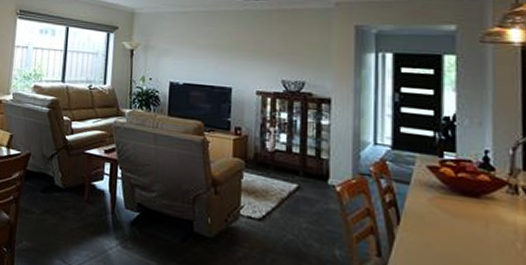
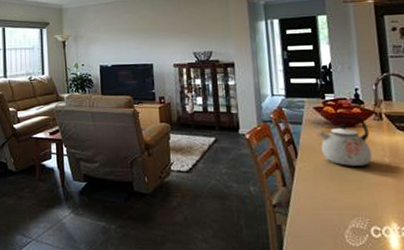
kettle: none [432,179,500,248] -> present [320,115,372,166]

